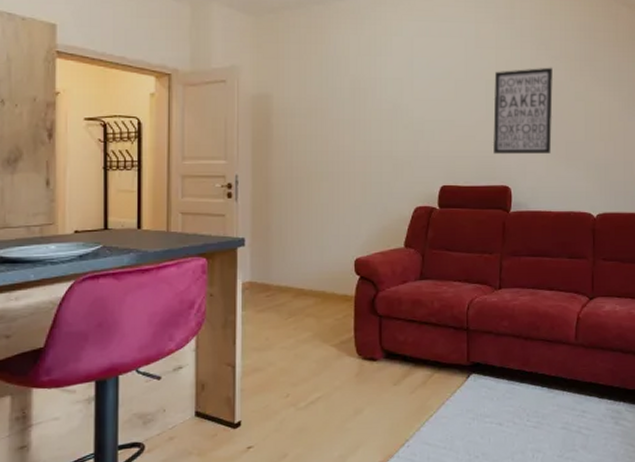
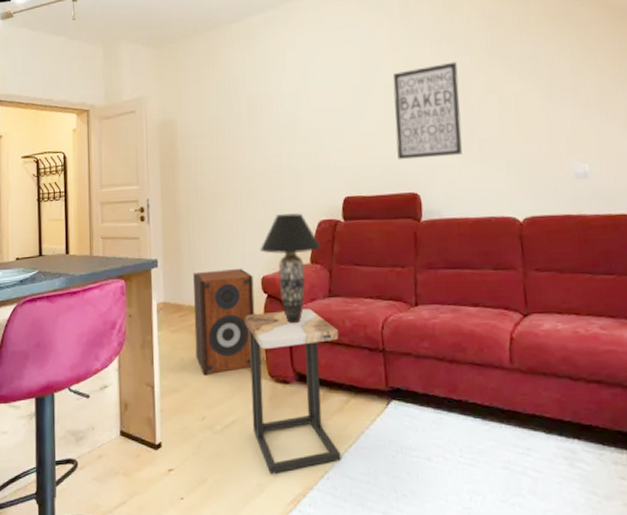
speaker: none [282,249,347,355] -> present [193,268,255,376]
side table: none [336,290,426,446] -> present [245,308,341,475]
table lamp: none [354,199,415,305] -> present [259,213,321,324]

